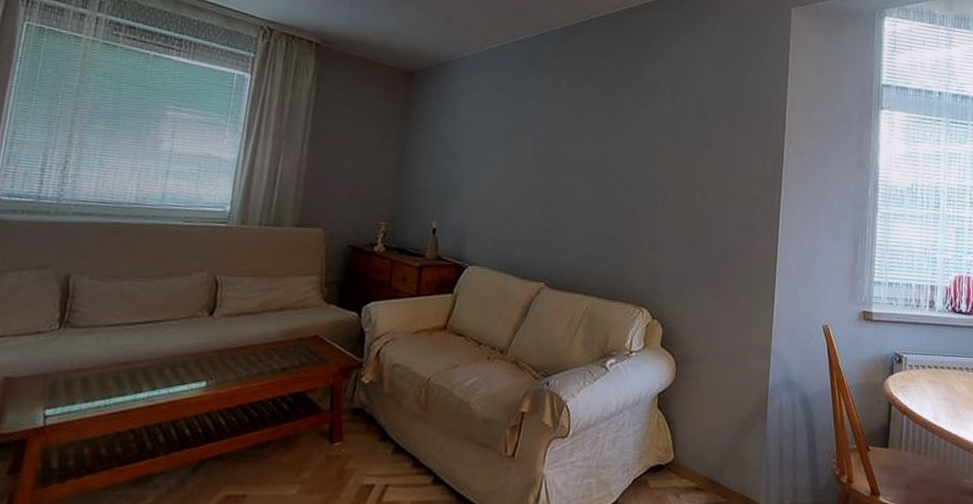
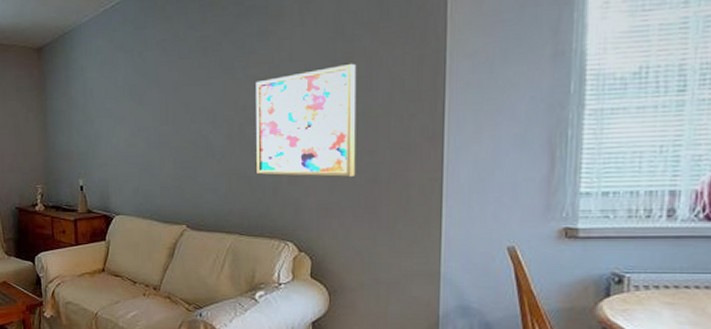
wall art: none [620,144,715,248] -> present [256,63,357,177]

